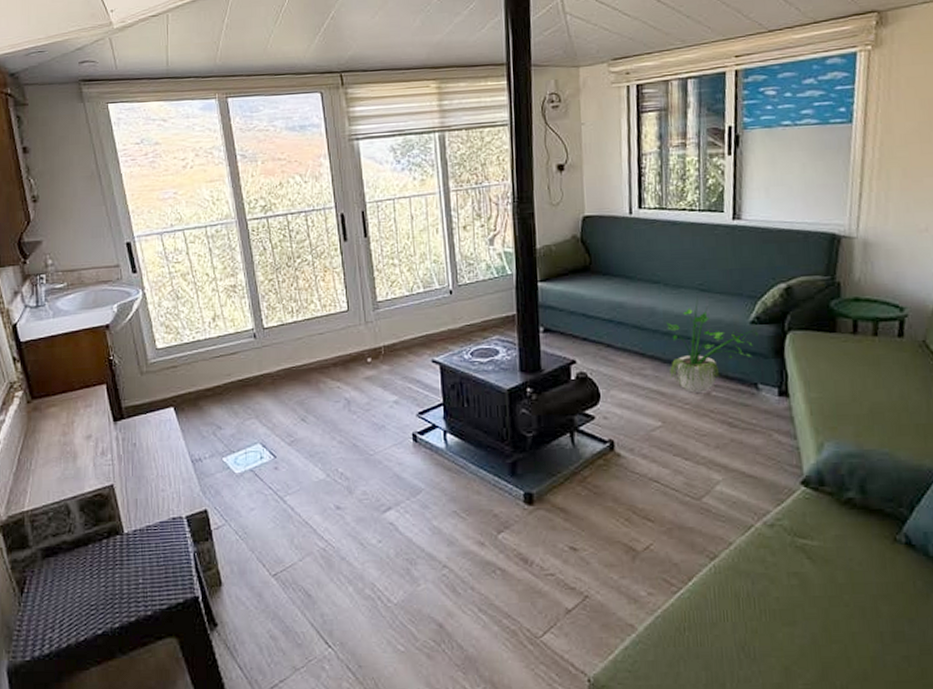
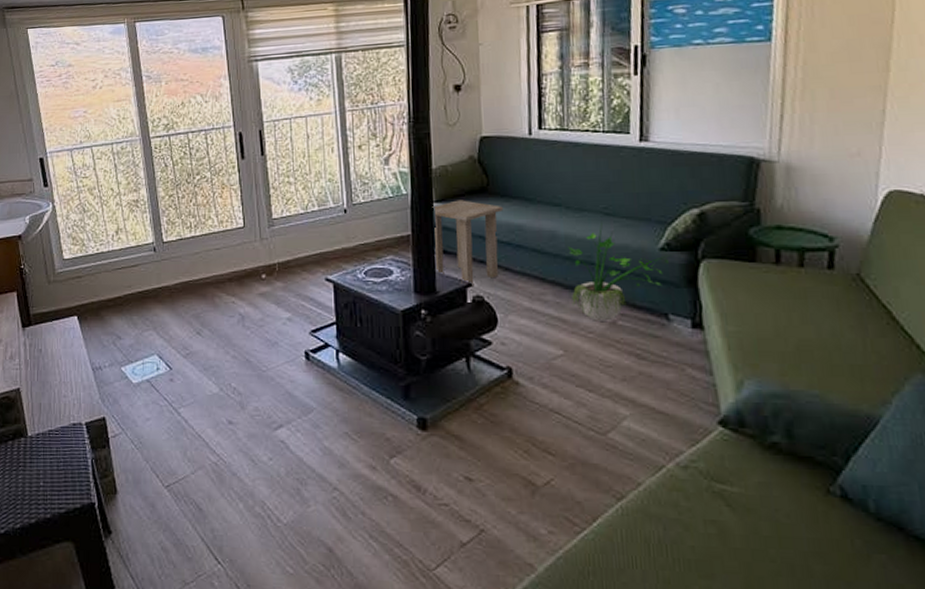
side table: none [536,279,605,363] -> present [432,200,503,286]

